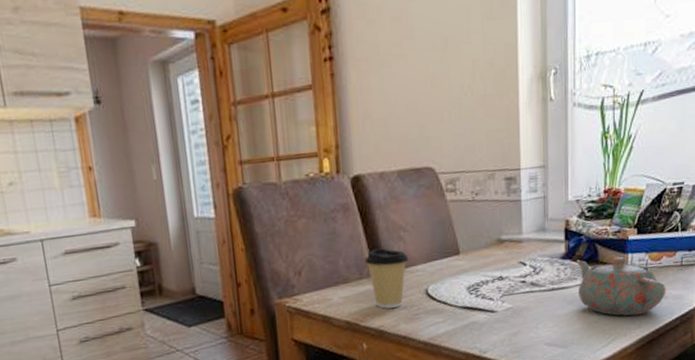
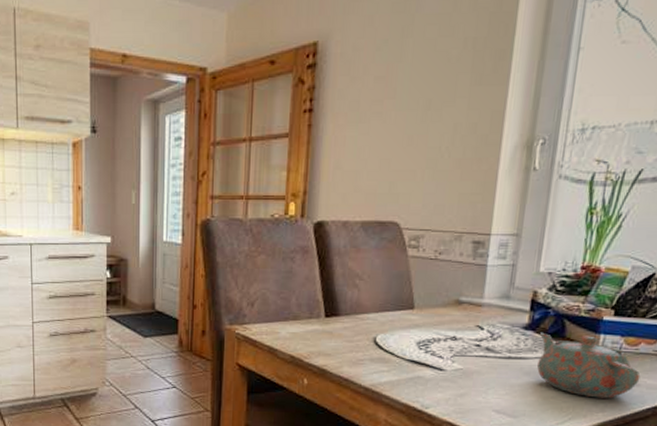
coffee cup: present [365,248,409,309] -> none [317,292,361,350]

